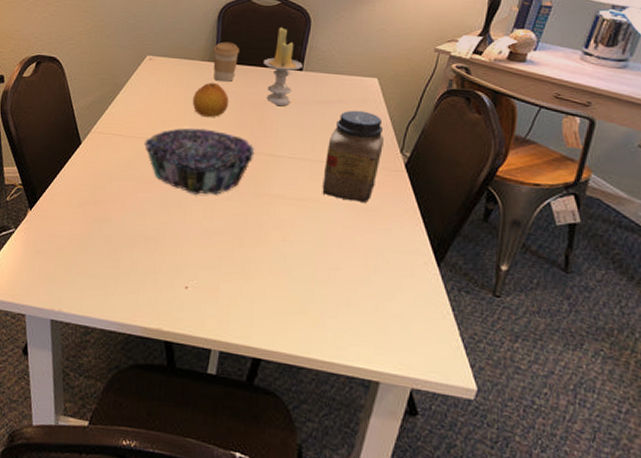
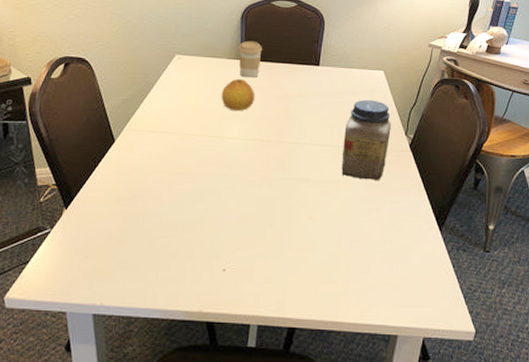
decorative bowl: present [143,127,255,195] -> none [176,121,281,183]
candle: present [263,27,303,107] -> none [284,27,319,99]

